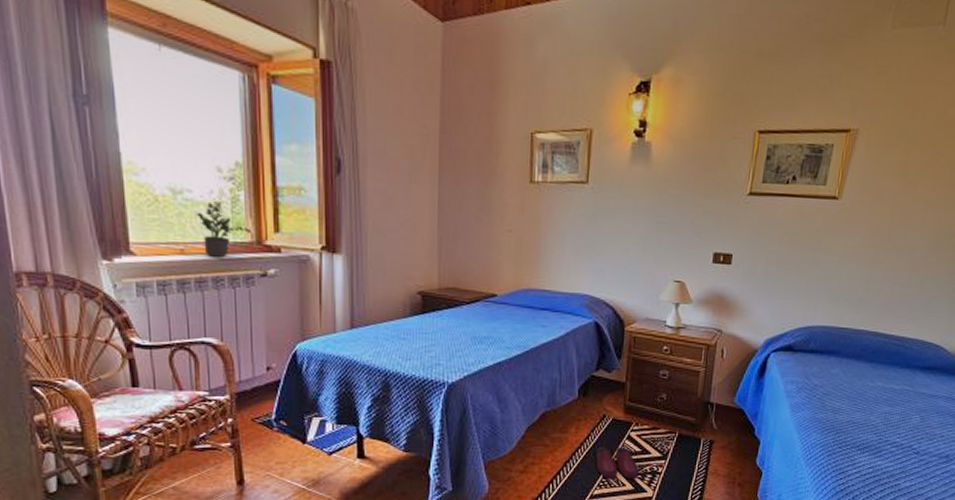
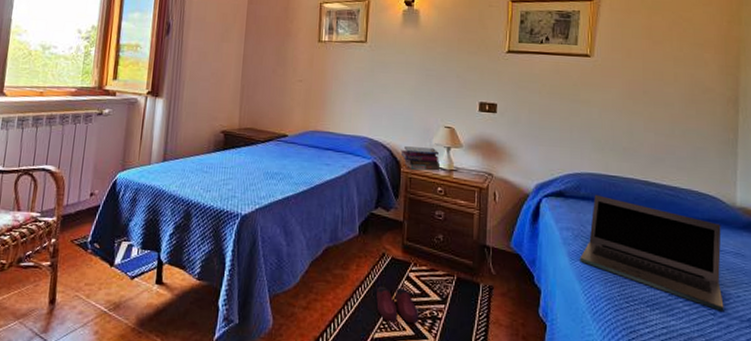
potted plant: present [197,200,252,257] -> none [57,54,96,99]
books: none [624,303,667,329] -> present [400,146,439,171]
laptop: none [800,347,939,450] -> present [580,194,724,311]

